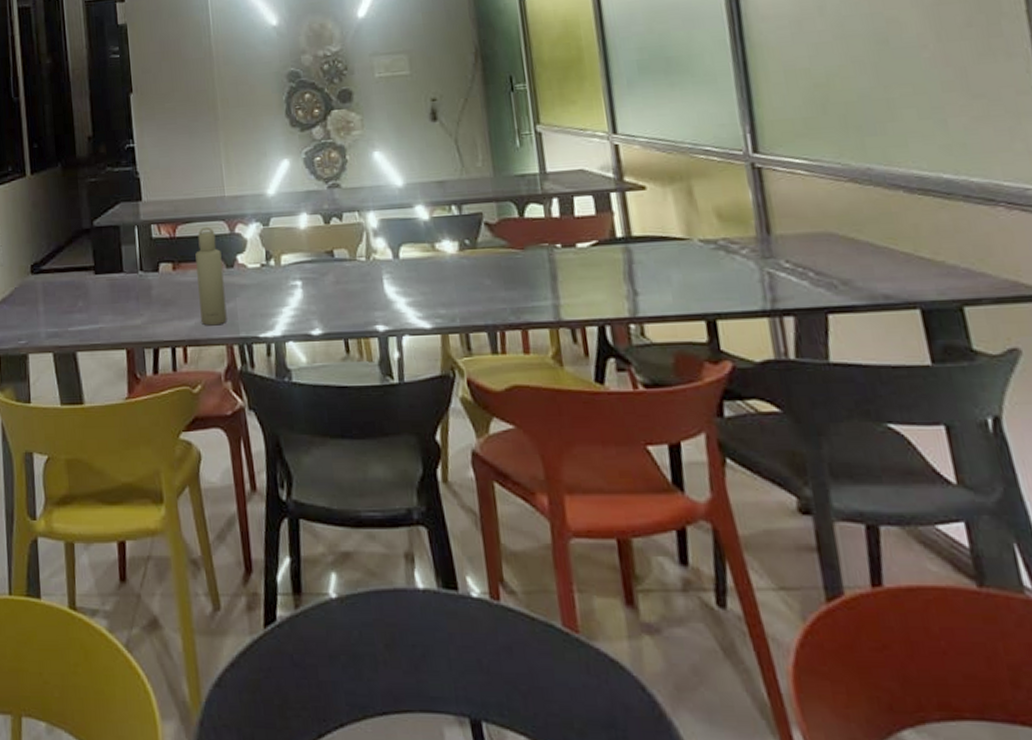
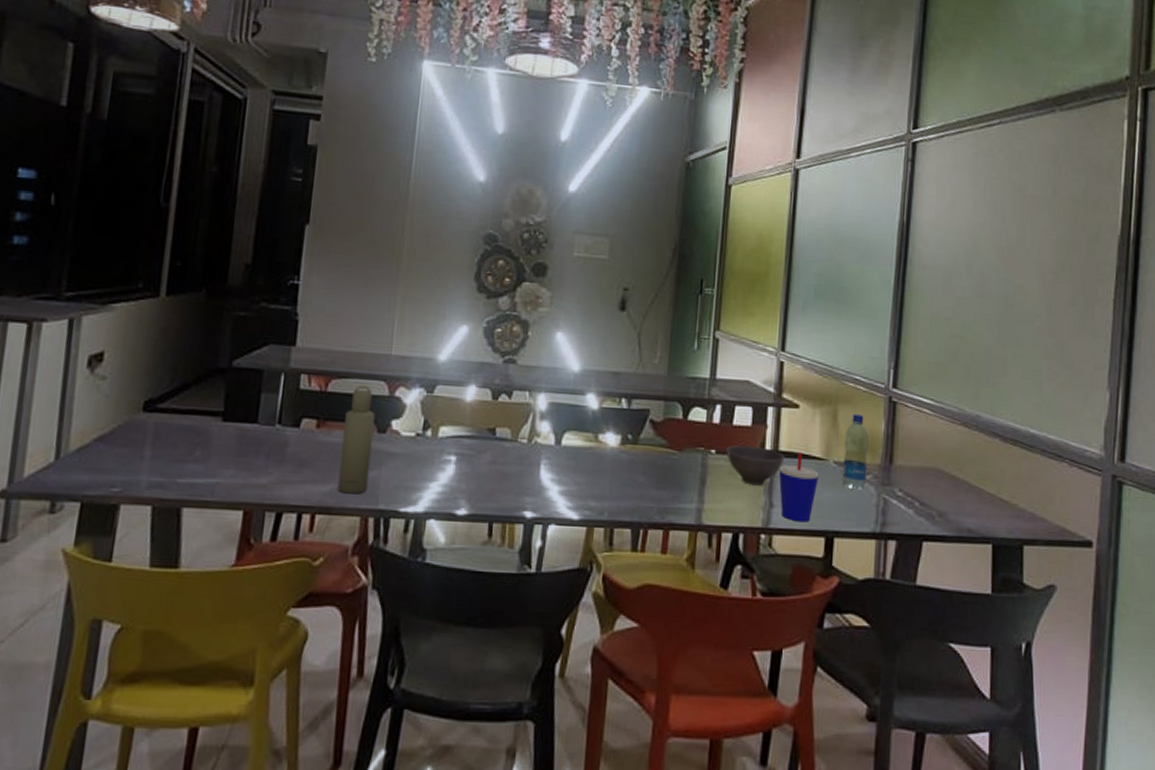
bowl: none [572,235,641,275] -> present [725,445,785,486]
beverage cup: none [636,235,685,308] -> present [779,453,819,522]
bottle: none [706,187,743,268] -> present [842,414,869,492]

